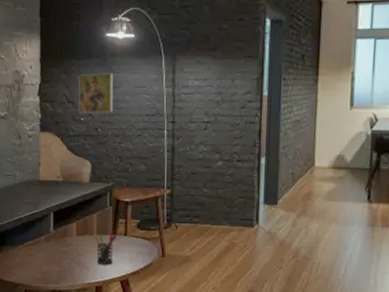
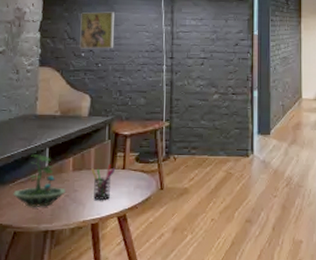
terrarium: none [22,218,70,269] -> present [13,154,65,207]

